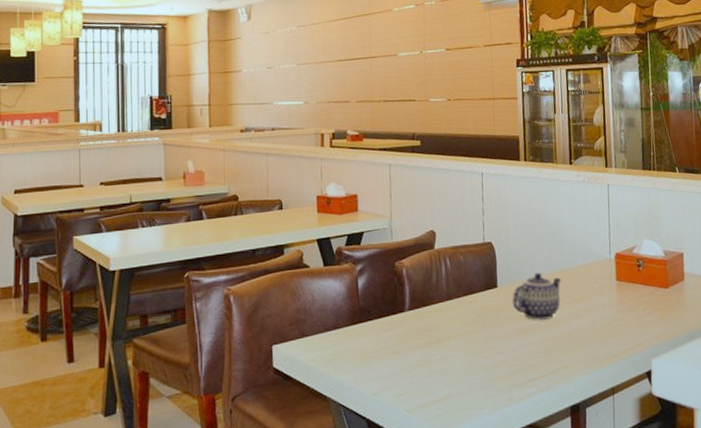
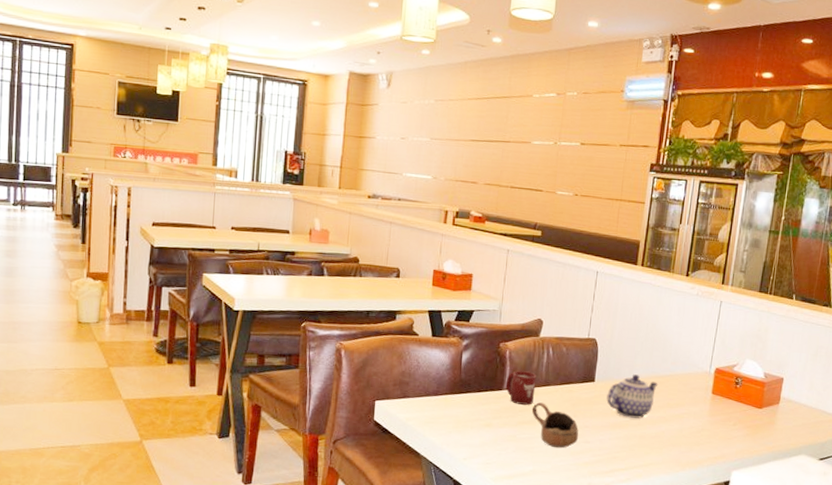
cup: none [407,287,439,325] -> present [505,371,537,405]
cup: none [438,318,491,366] -> present [532,402,579,449]

